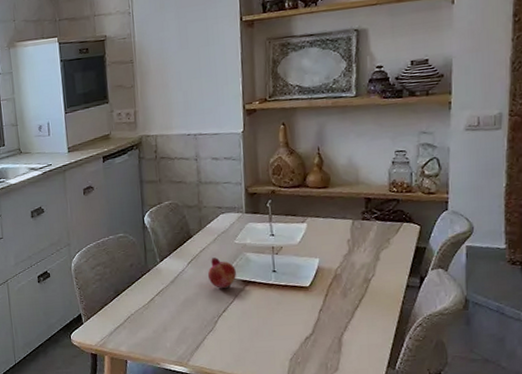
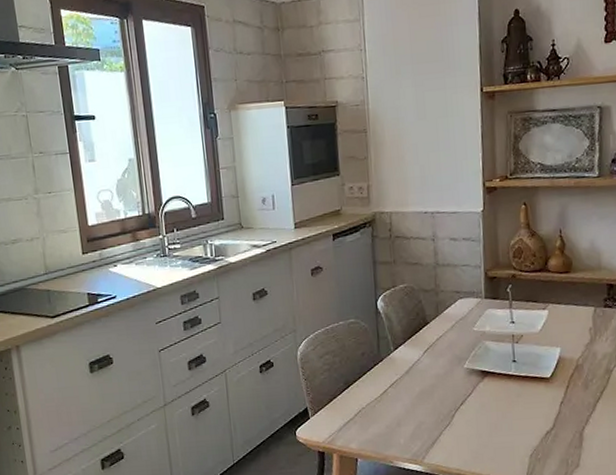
fruit: present [208,257,236,288] -> none [445,346,475,379]

